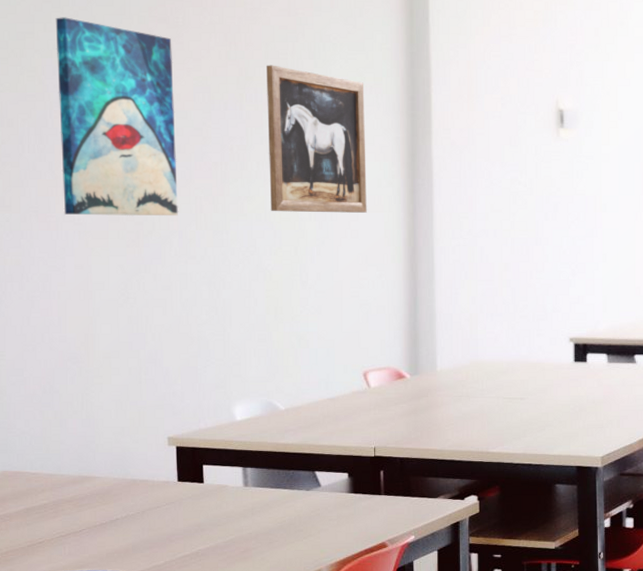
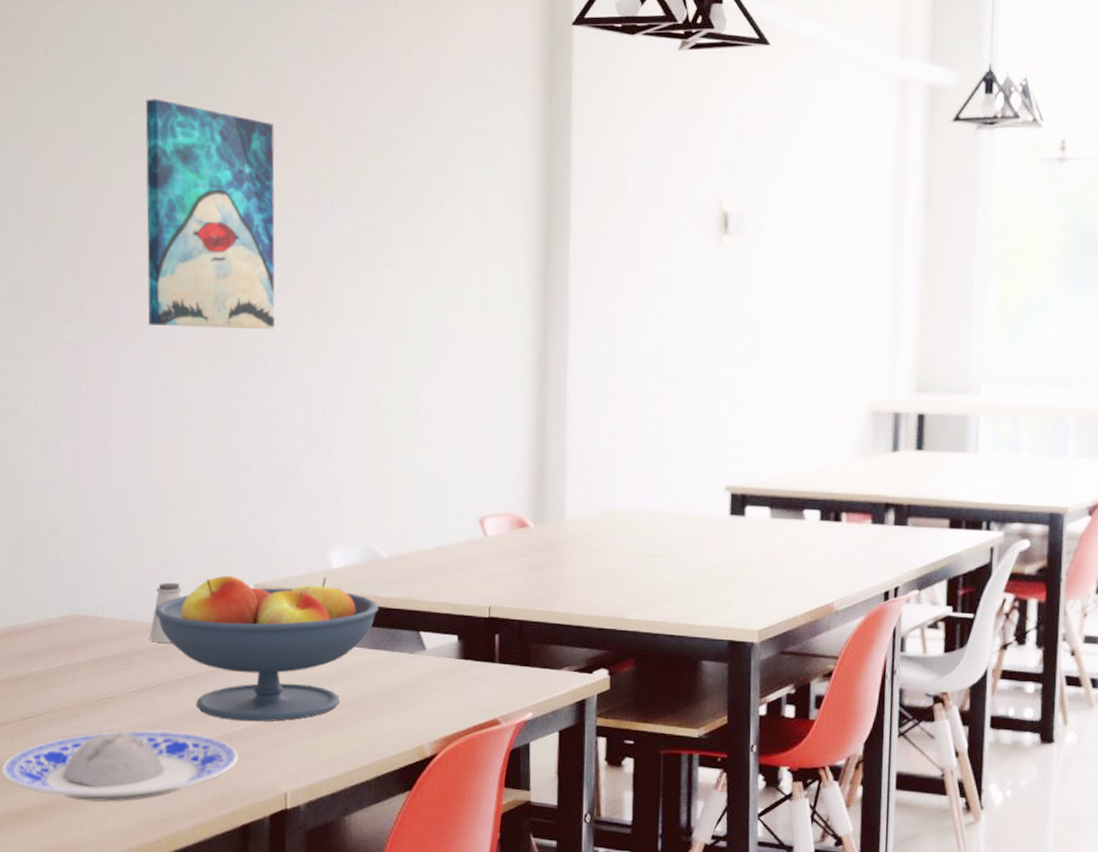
saltshaker: none [74,439,103,492] -> present [149,582,182,643]
fruit bowl: none [78,428,279,557] -> present [154,575,379,722]
wall art: present [267,65,367,213] -> none [379,155,493,331]

